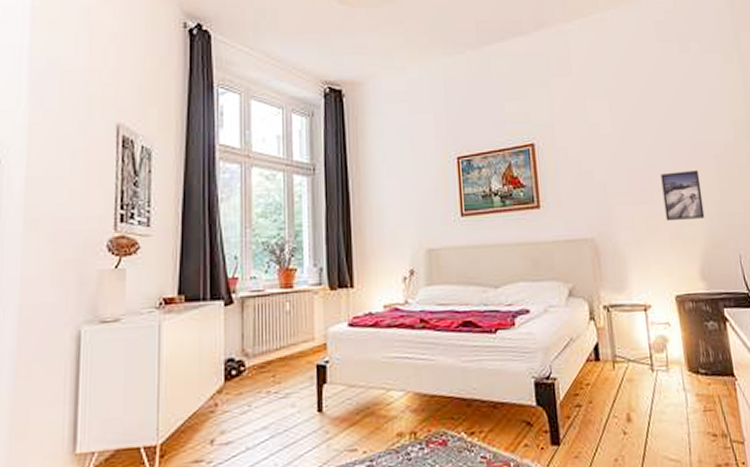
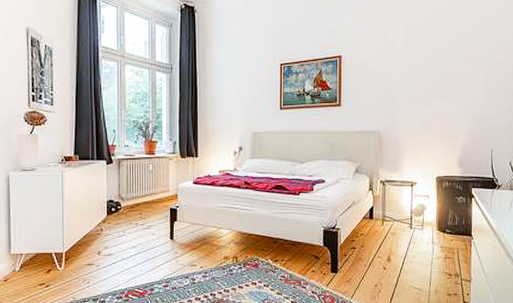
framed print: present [660,169,705,220] -> none [438,82,470,120]

